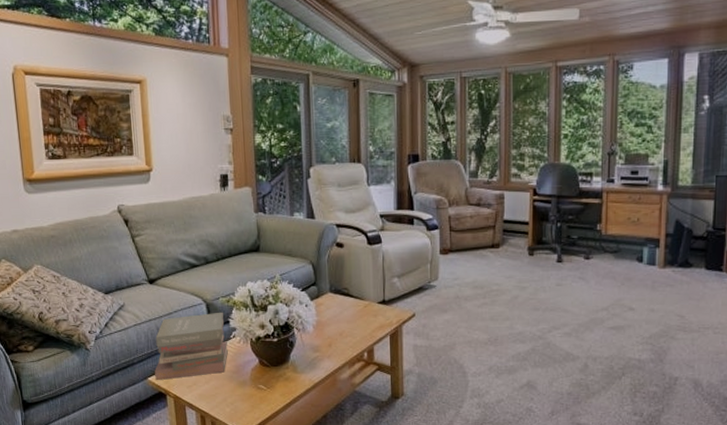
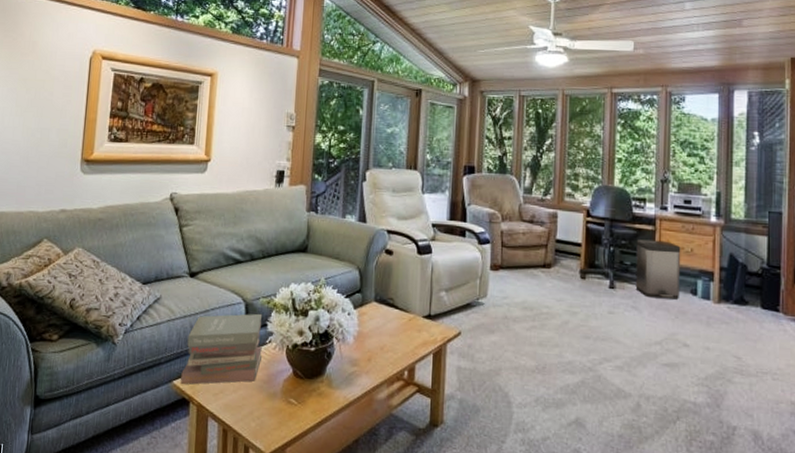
pedal bin: none [582,212,628,268] -> present [635,239,681,300]

